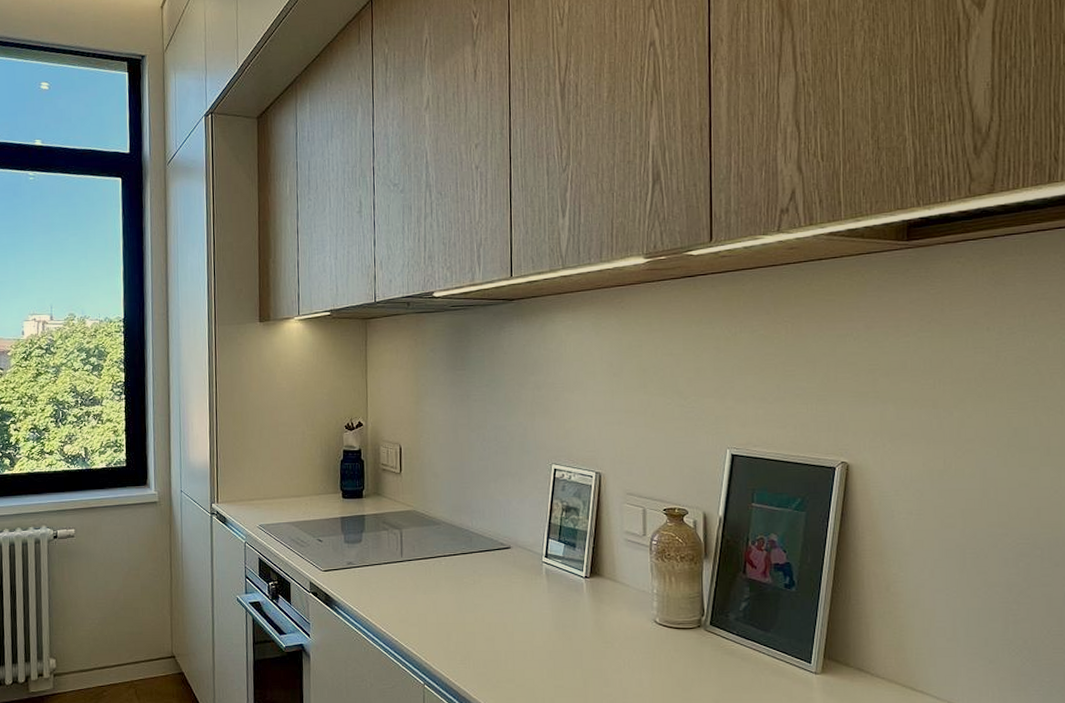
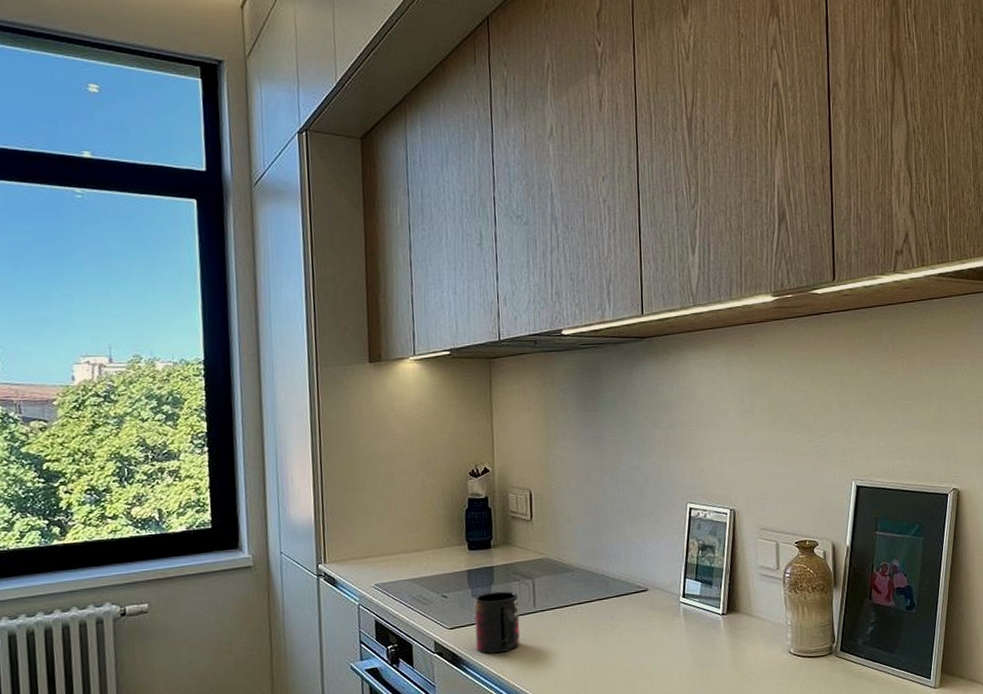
mug: none [346,539,388,597] -> present [474,591,521,654]

